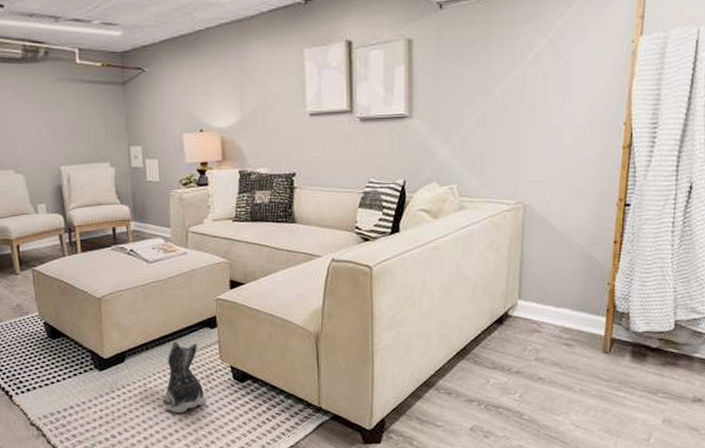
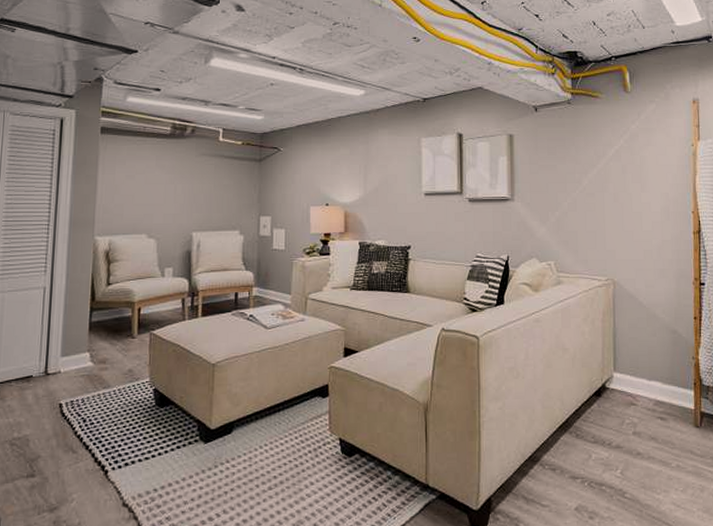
plush toy: present [162,341,207,413] -> none [267,411,312,492]

